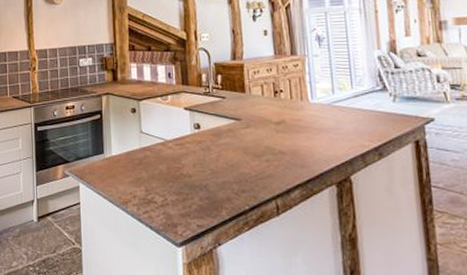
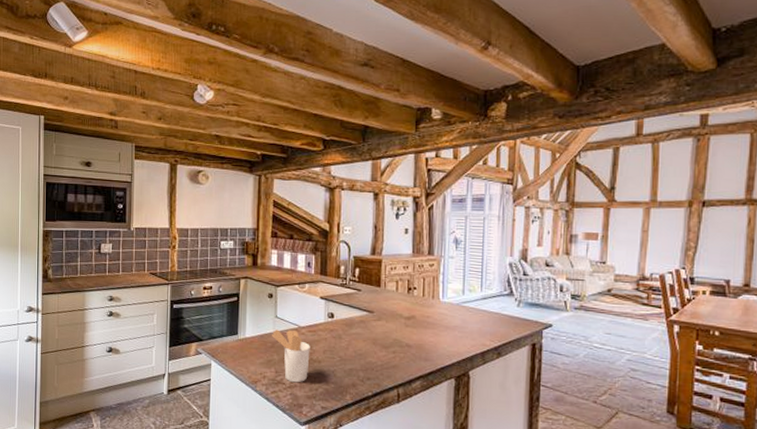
utensil holder: none [139,145,180,201] -> present [272,329,310,383]

